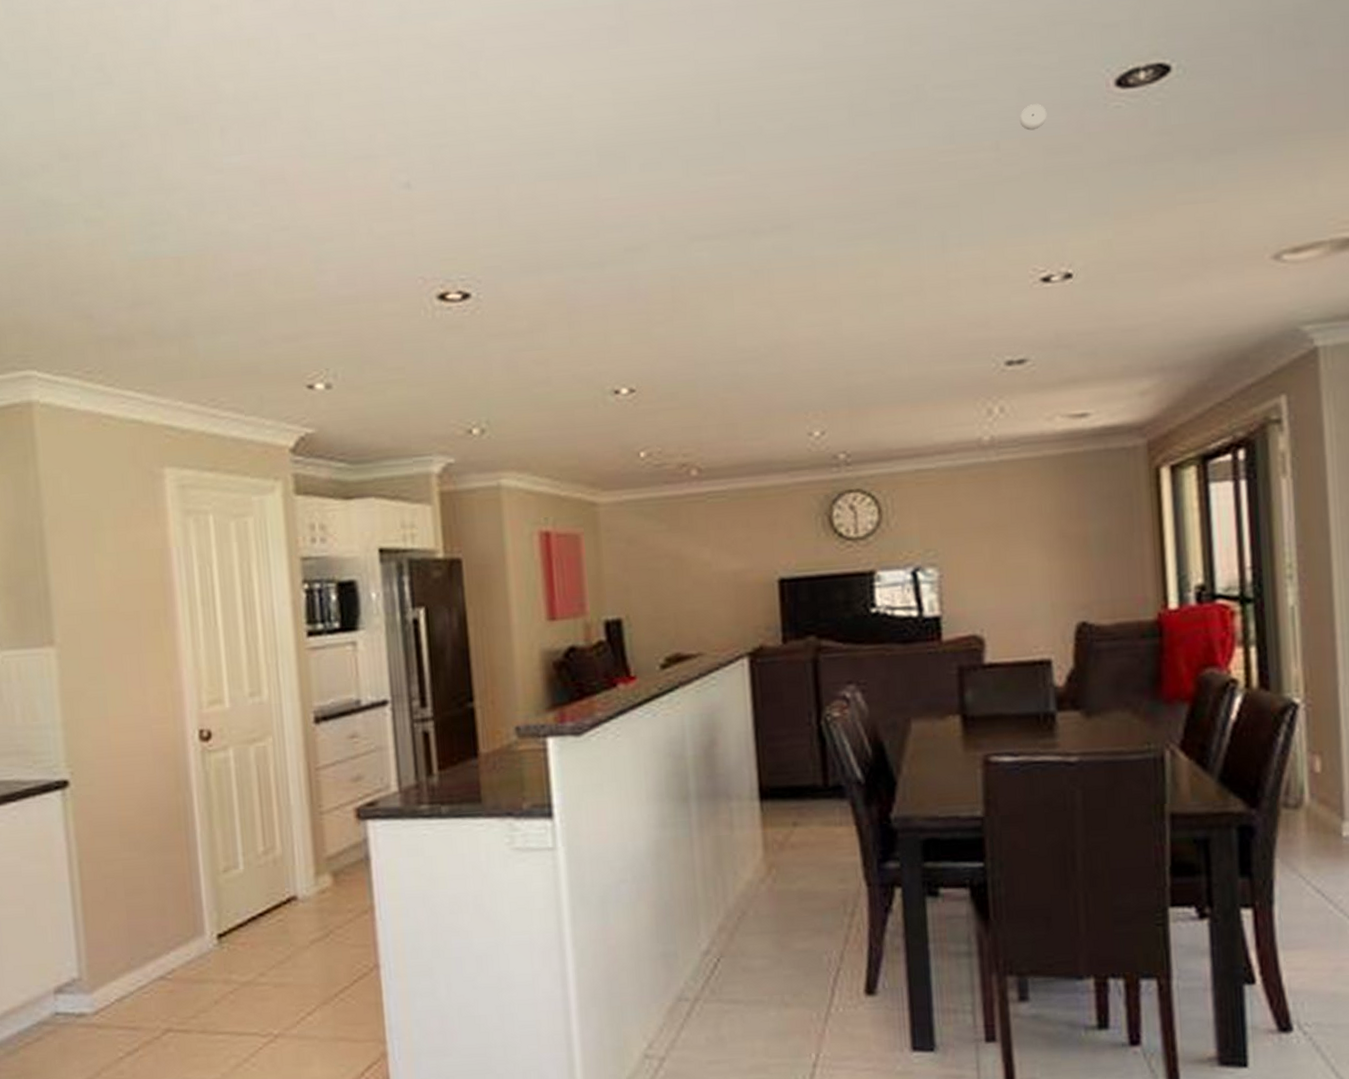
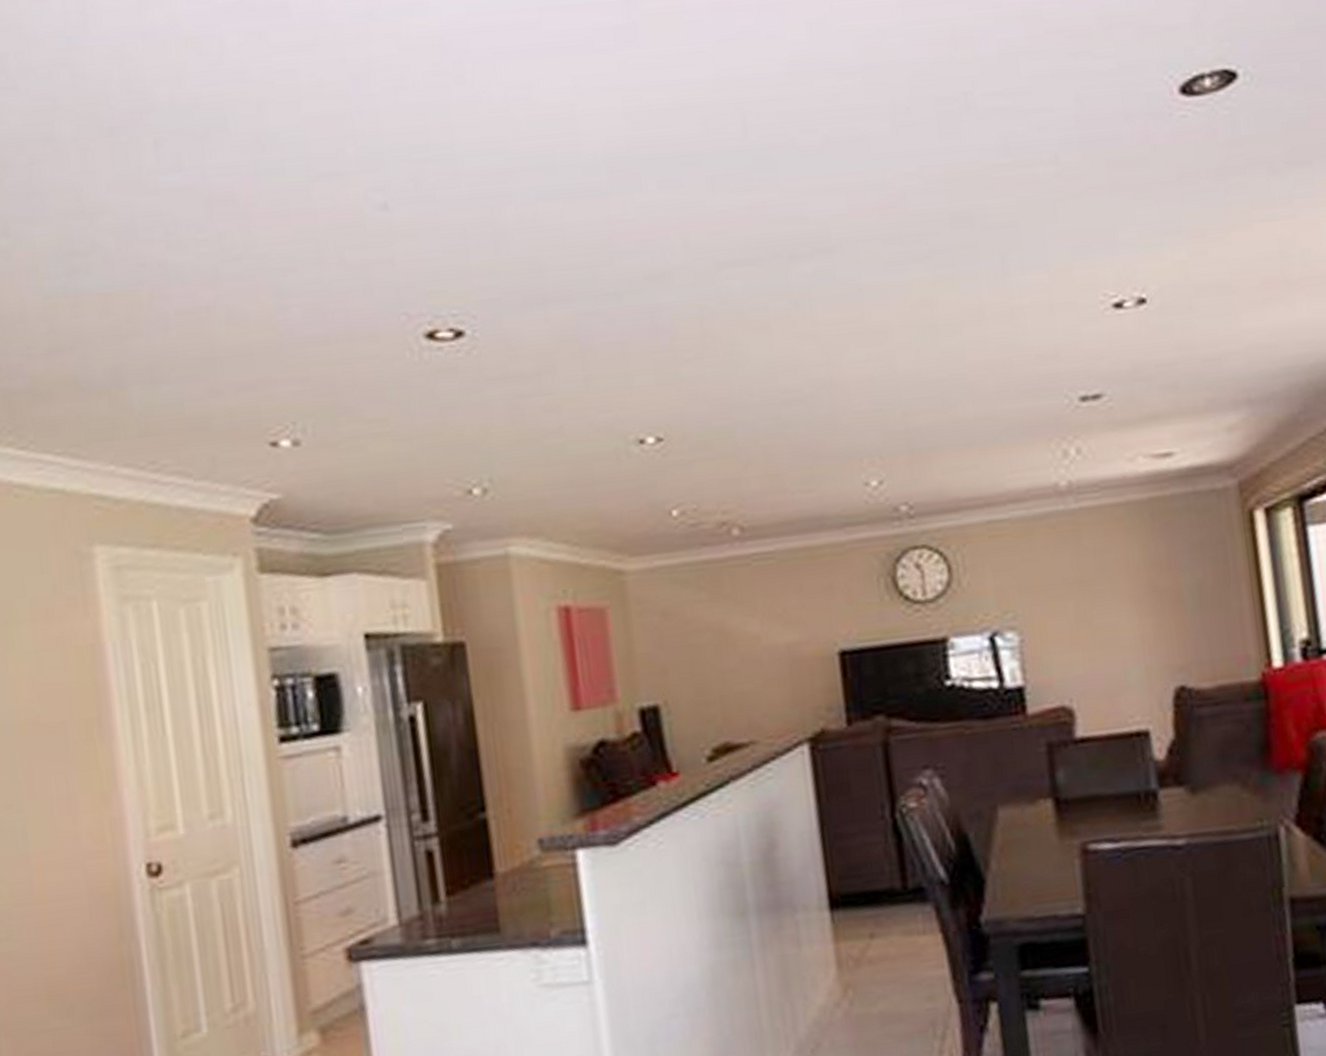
smoke detector: present [1019,104,1047,131] -> none [1078,113,1109,142]

